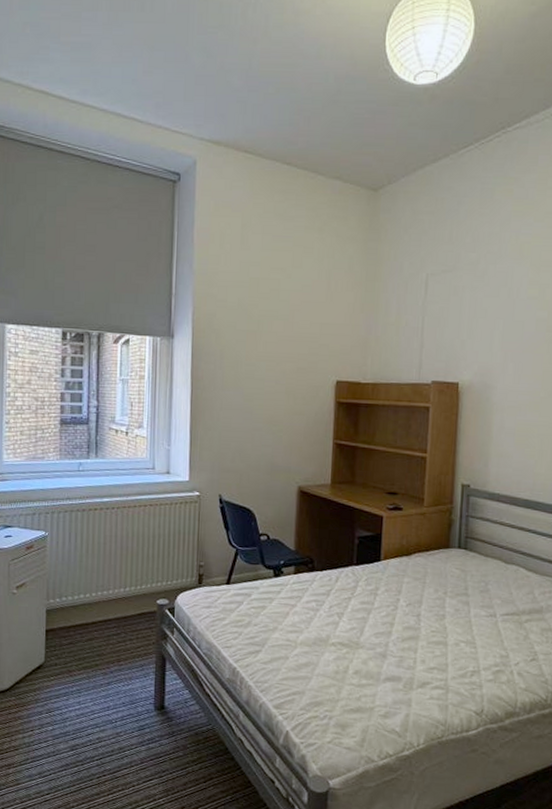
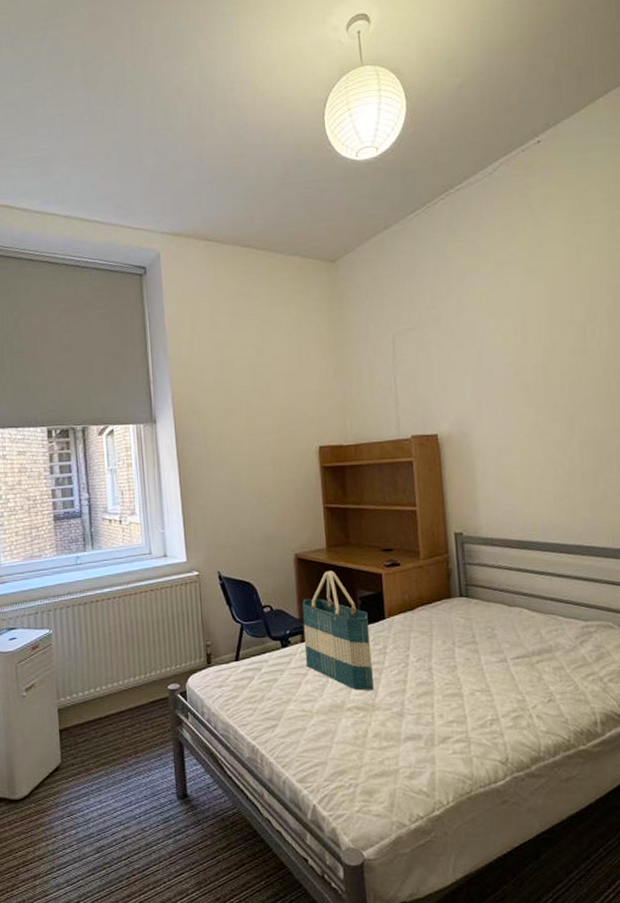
tote bag: none [296,507,364,629] -> present [301,570,374,691]

